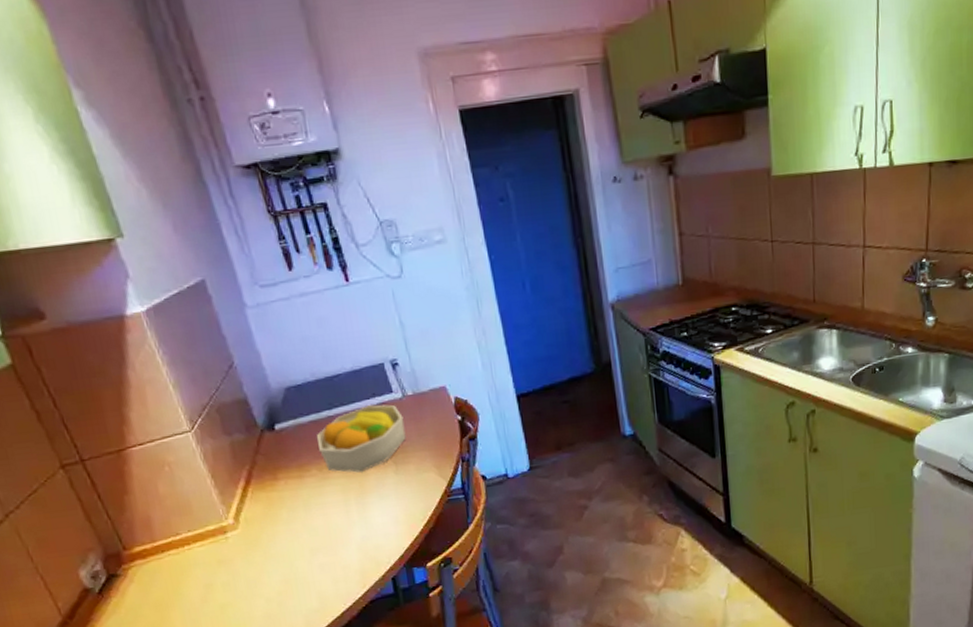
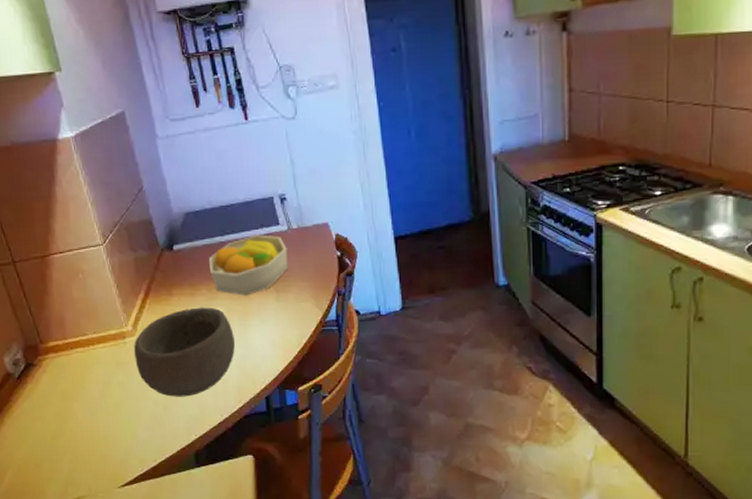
bowl: none [237,488,354,591] -> present [134,307,235,397]

